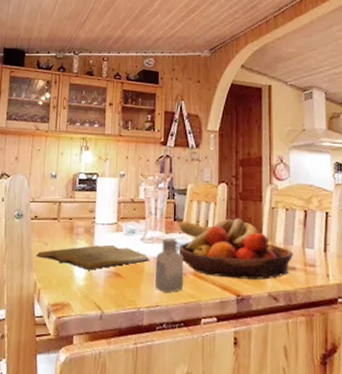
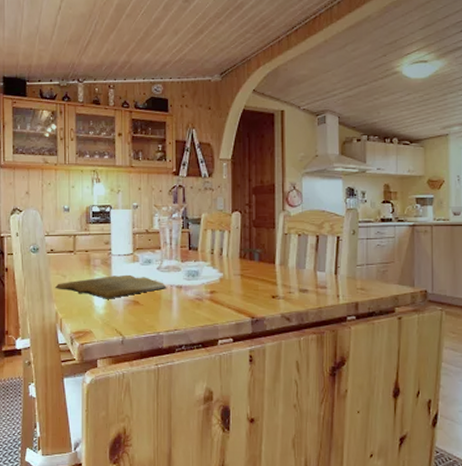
saltshaker: present [155,238,184,292] -> none [173,267,201,317]
fruit bowl: present [178,218,294,280] -> none [194,245,306,302]

